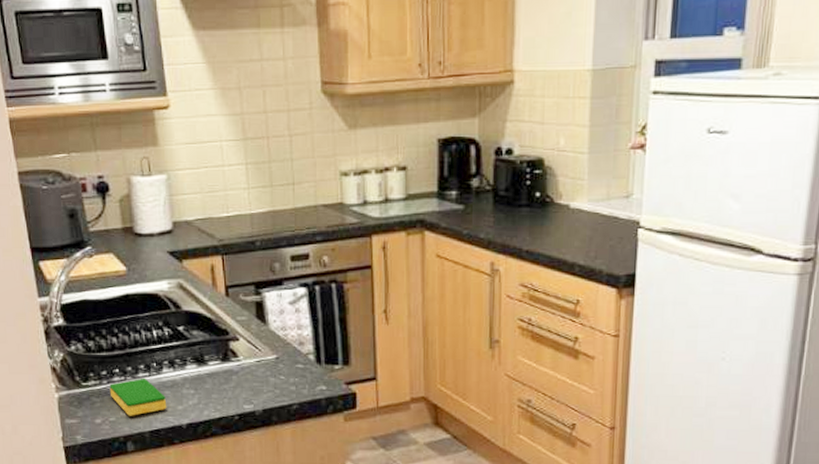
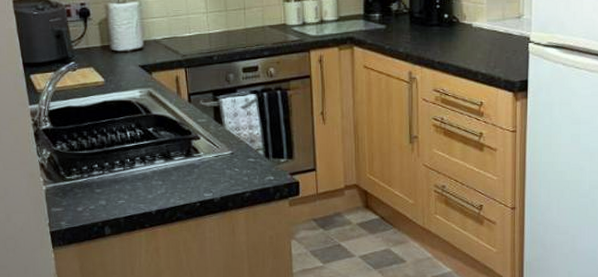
dish sponge: present [109,378,167,416] -> none [89,171,139,204]

